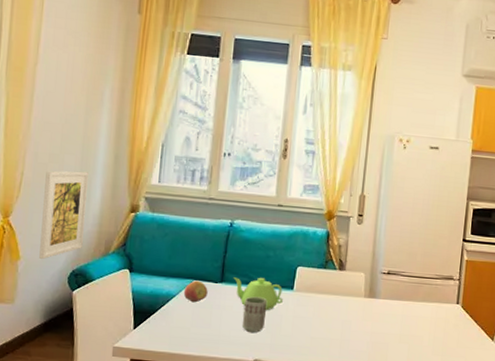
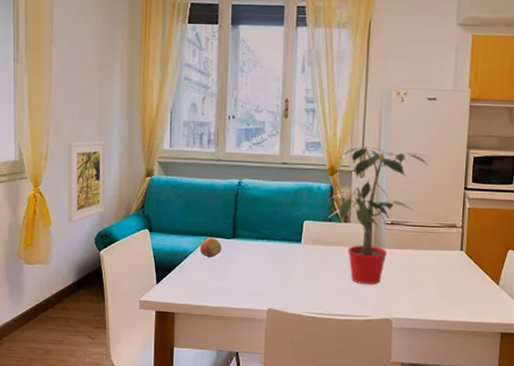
teapot: present [233,277,283,311] -> none [244,232,292,263]
cup: present [242,296,267,333] -> none [256,250,277,284]
potted plant: none [321,192,427,337] -> present [326,146,428,285]

